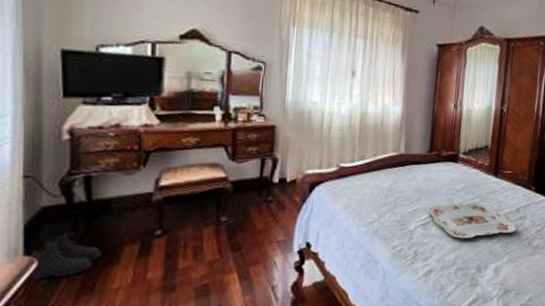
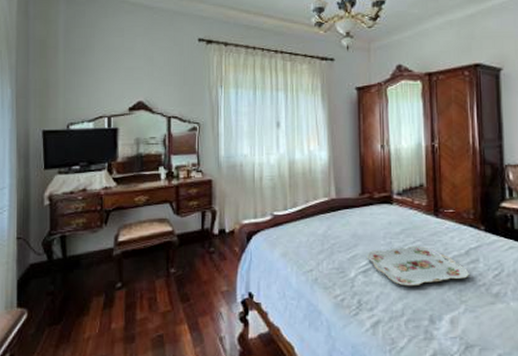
boots: present [30,233,101,279] -> none [21,286,75,329]

